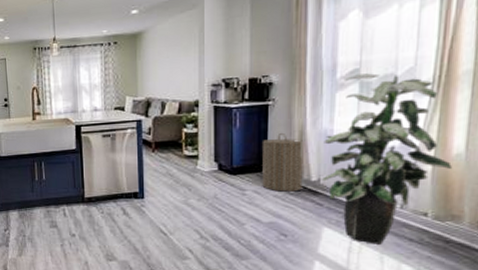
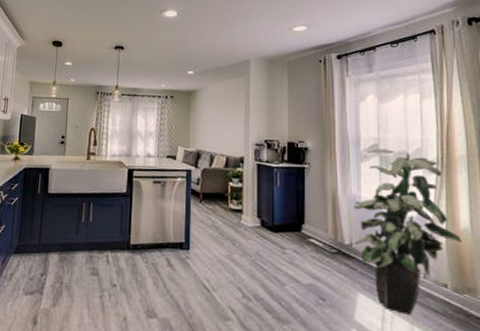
laundry hamper: present [261,132,304,192] -> none [299,194,337,254]

